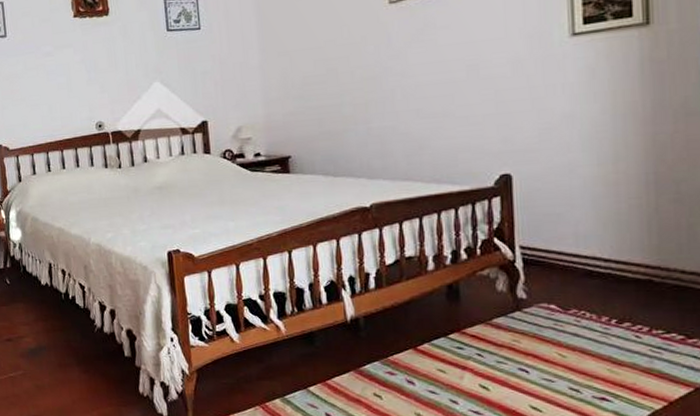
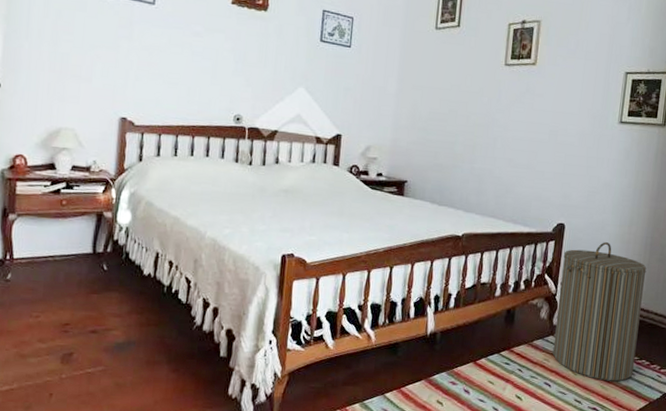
laundry hamper: none [516,188,659,363] -> present [552,242,647,382]

